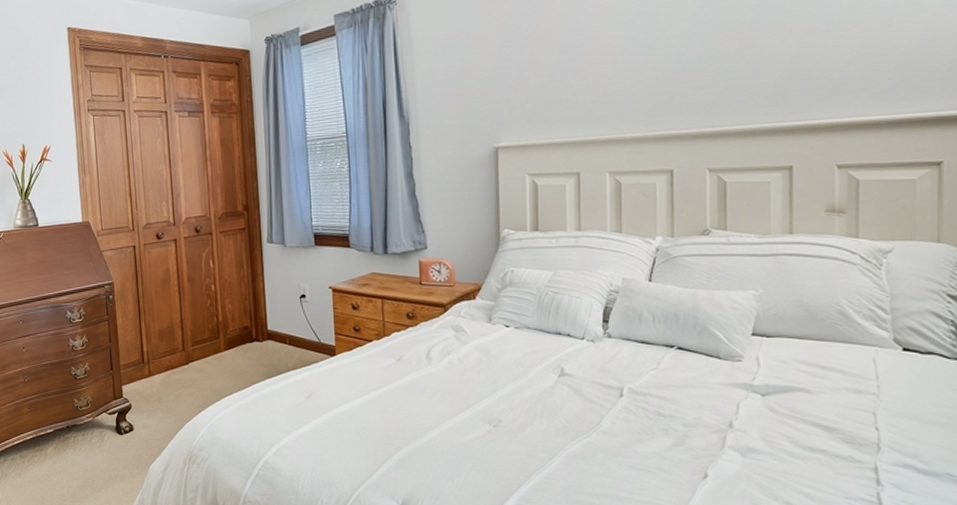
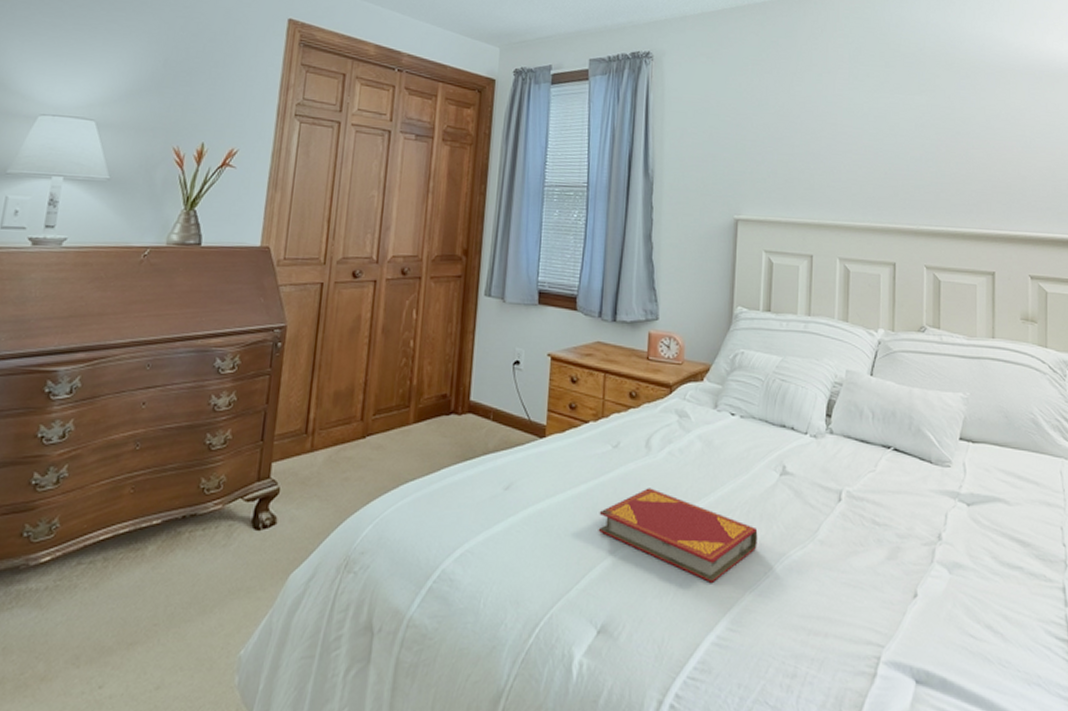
hardback book: none [390,392,540,467] -> present [598,488,758,582]

